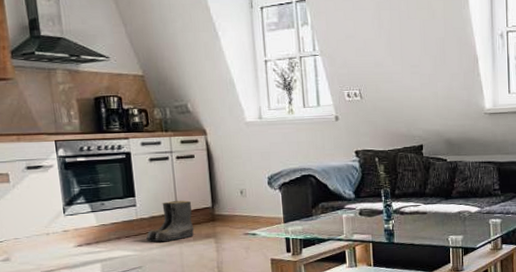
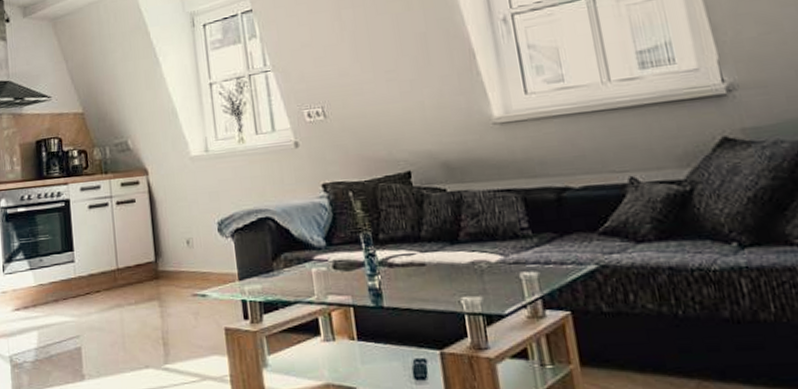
boots: present [146,200,195,242] -> none [84,253,137,305]

